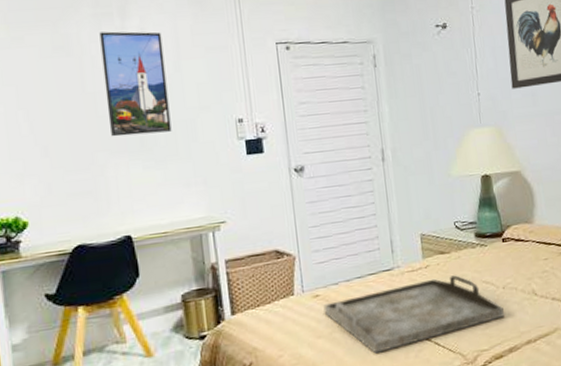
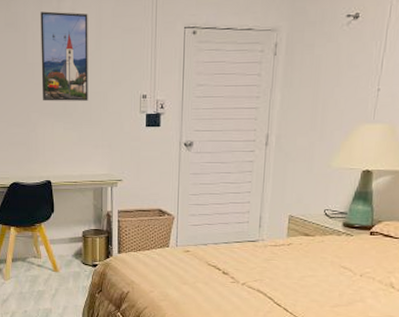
serving tray: present [323,275,504,354] -> none [191,255,356,306]

